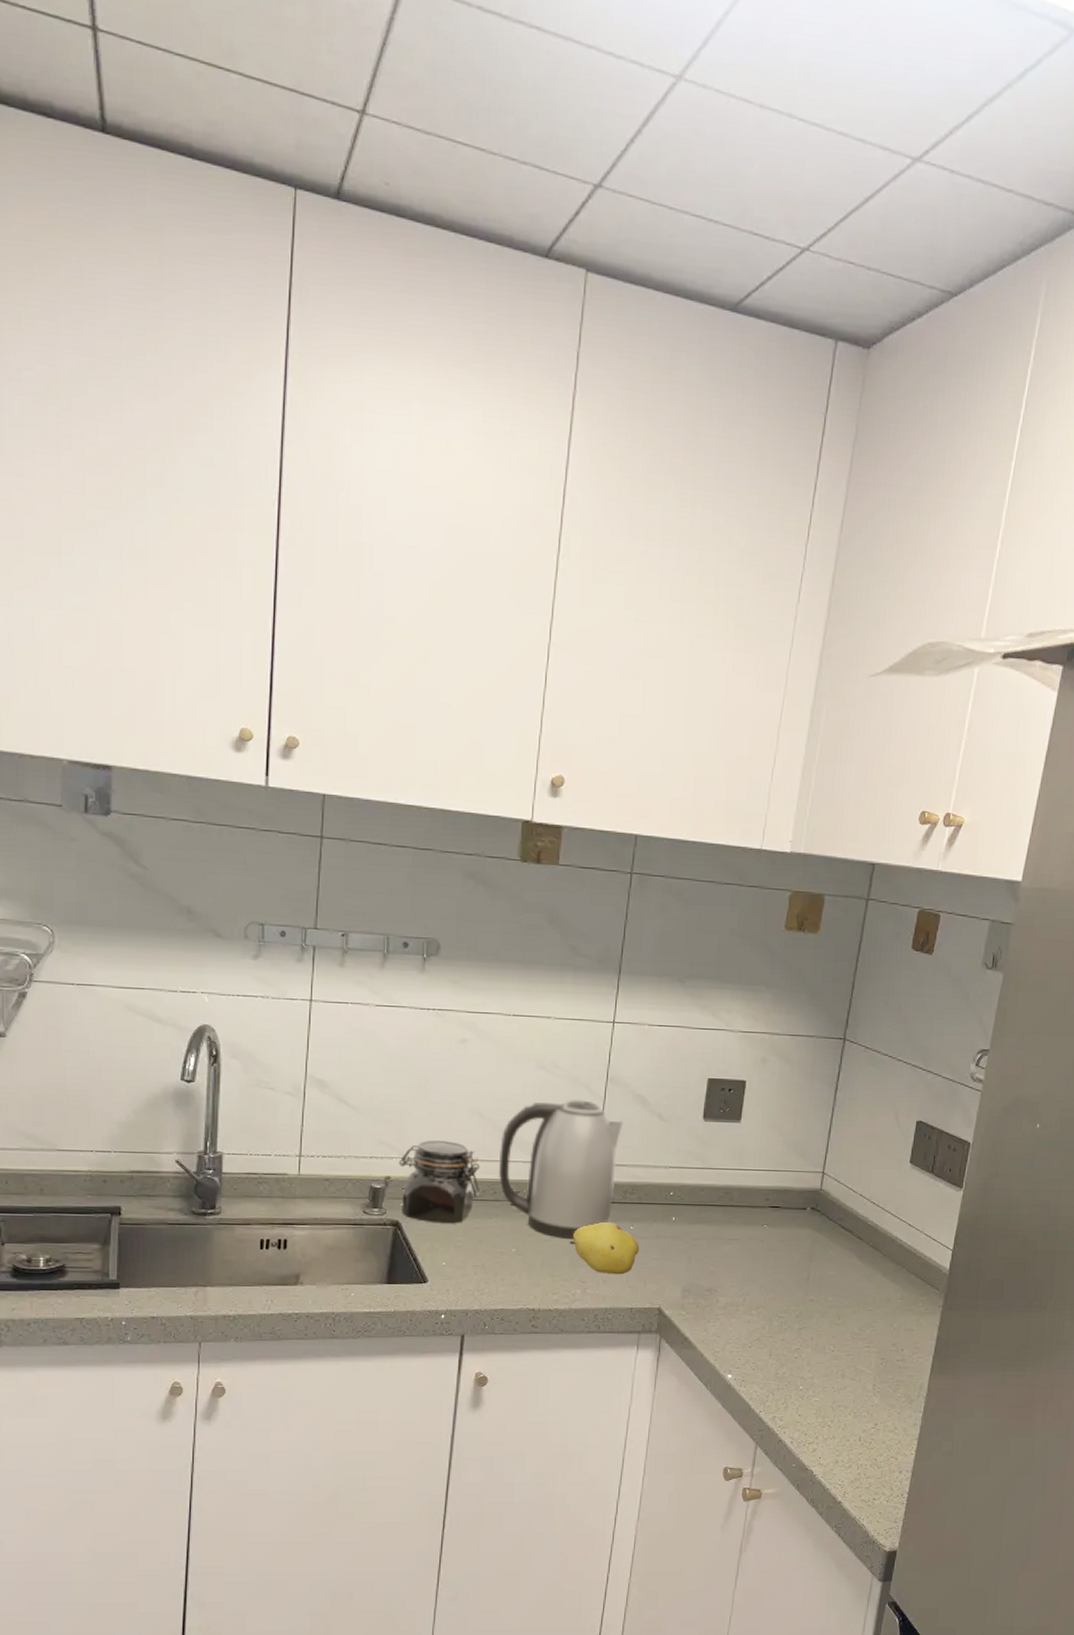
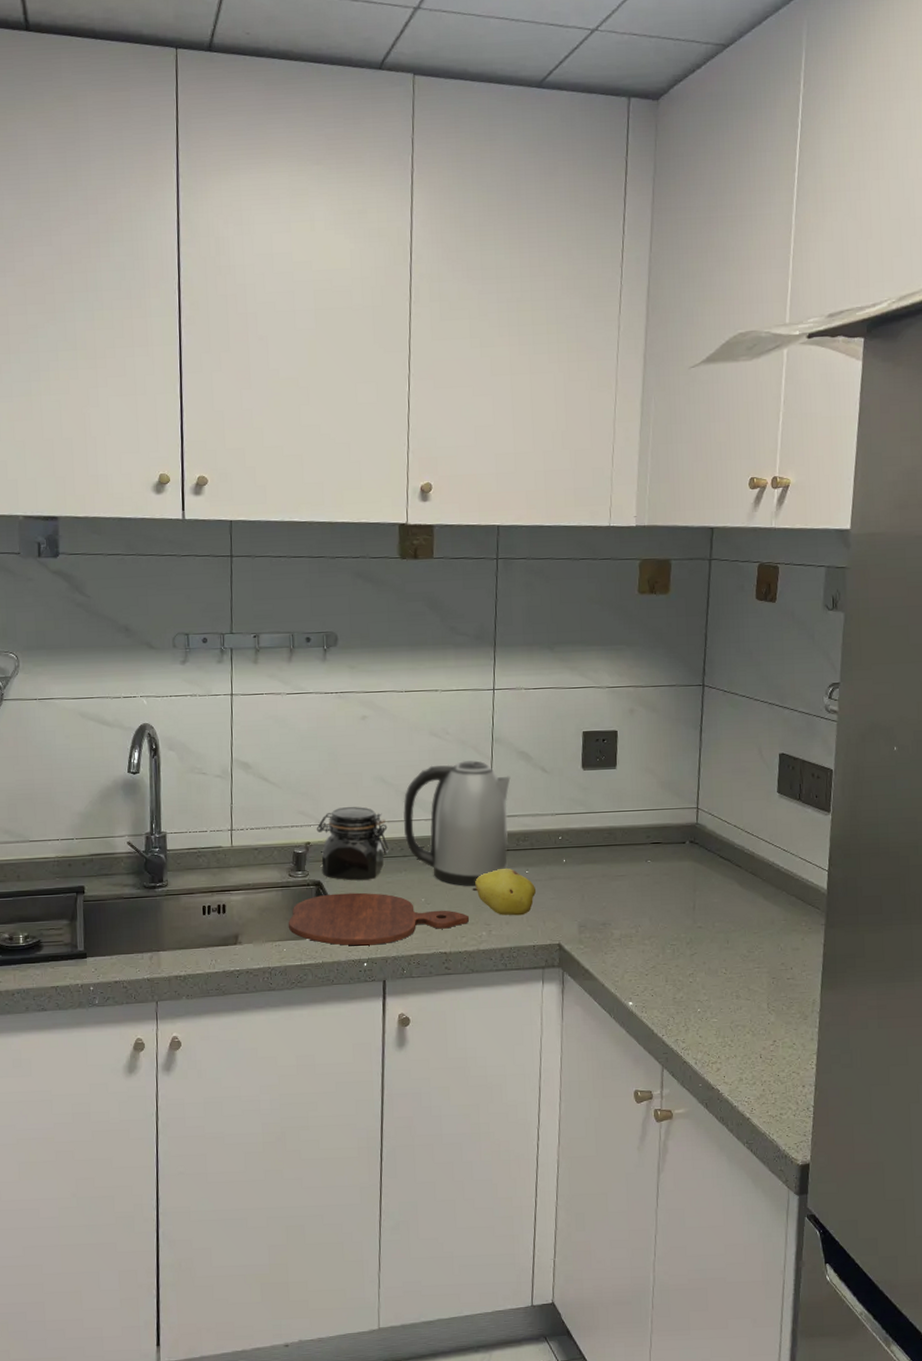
cutting board: none [358,1236,564,1296] -> present [288,892,470,946]

